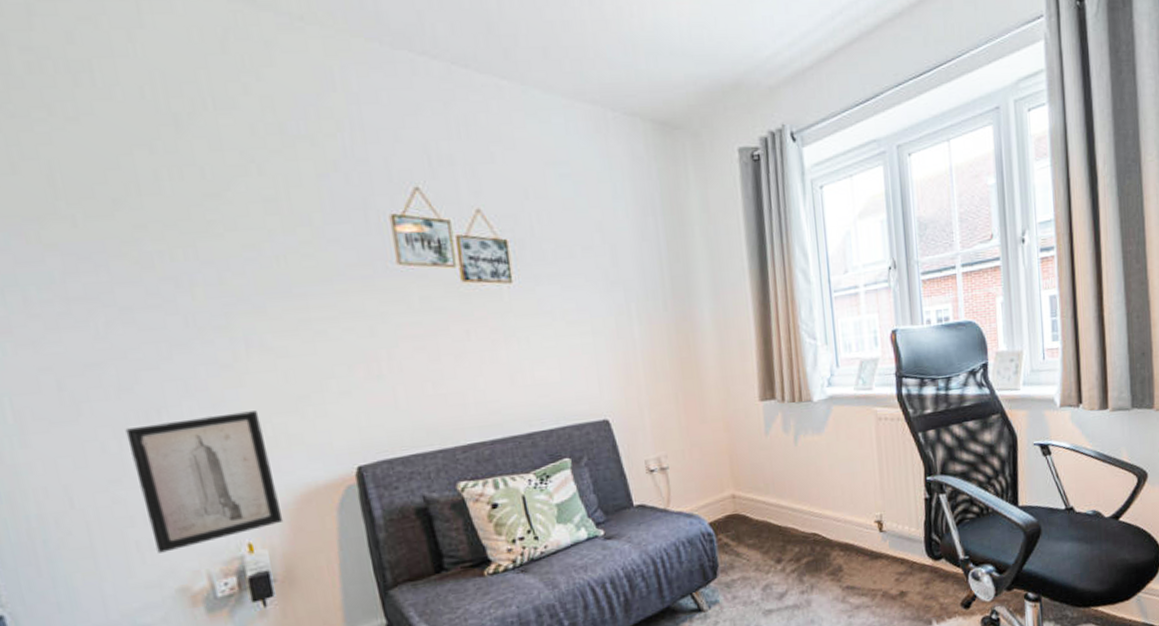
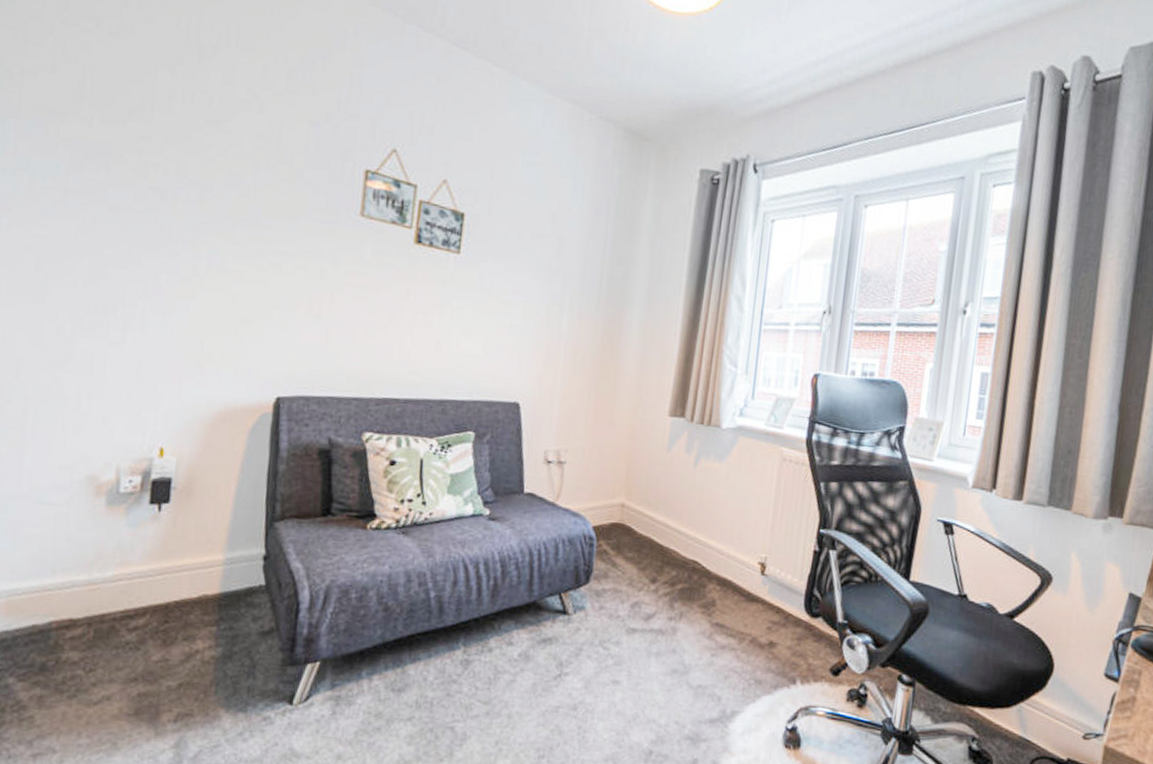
wall art: present [125,411,284,553] -> none [79,317,202,439]

